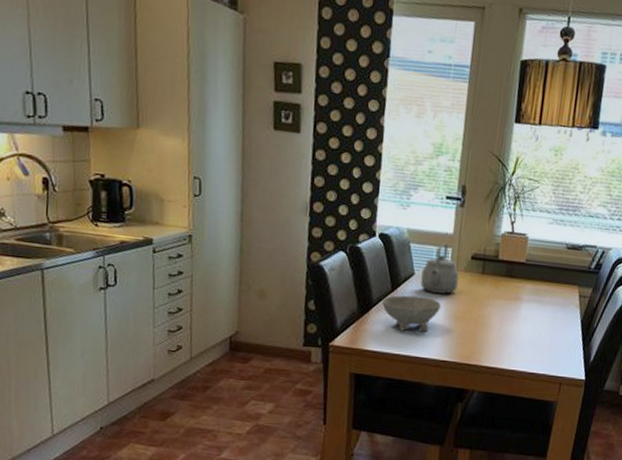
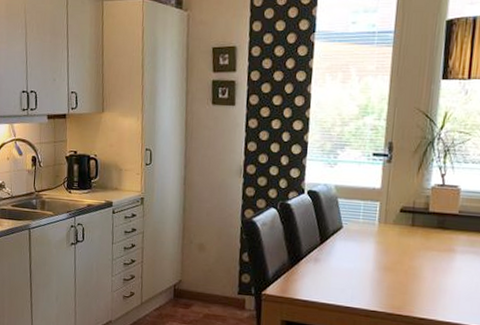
bowl: present [381,295,441,332] -> none [311,247,370,282]
tea kettle: present [420,243,459,294] -> none [349,197,388,246]

